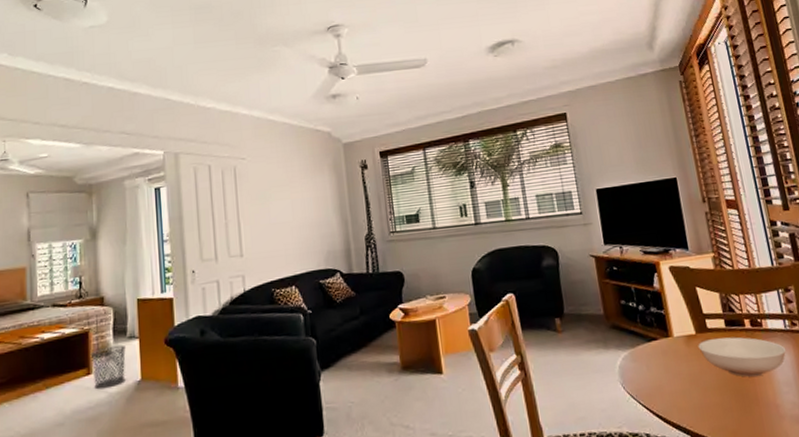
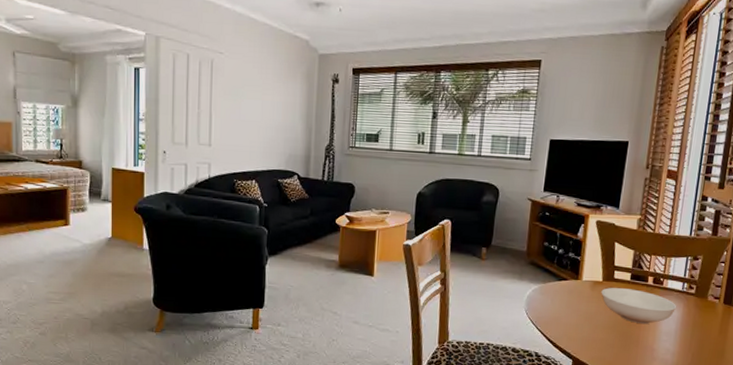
trash can: present [90,345,126,390] -> none [68,204,99,240]

